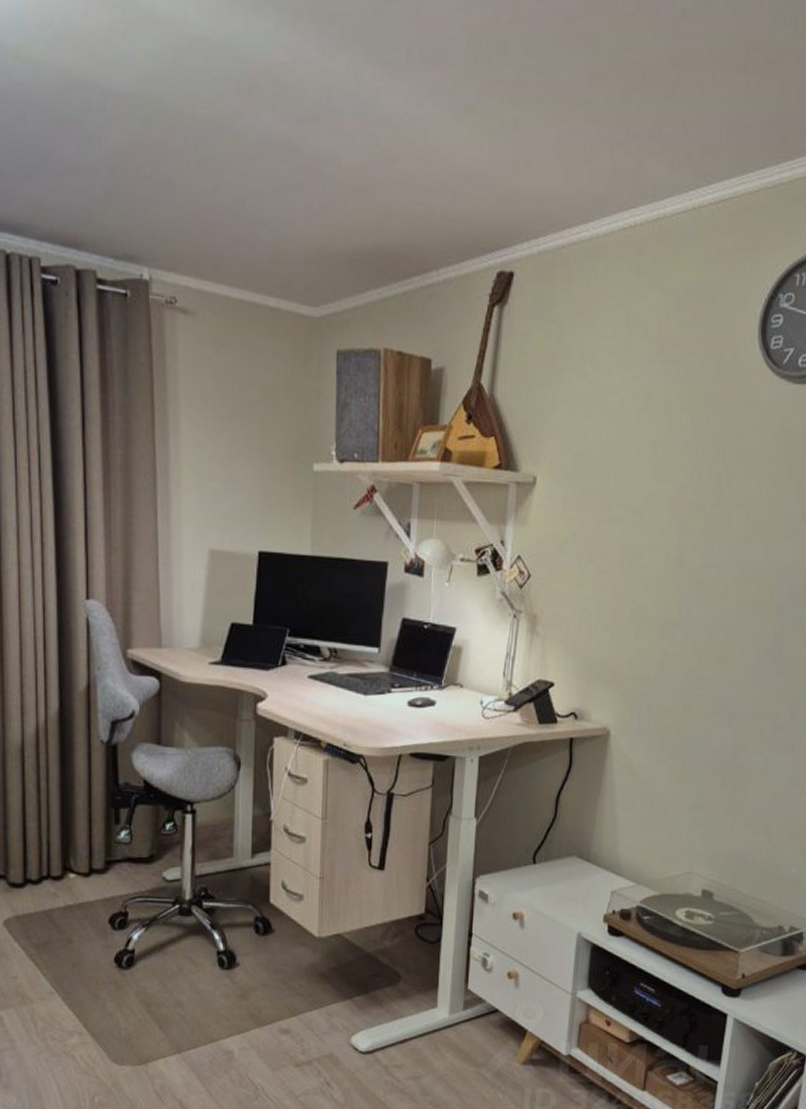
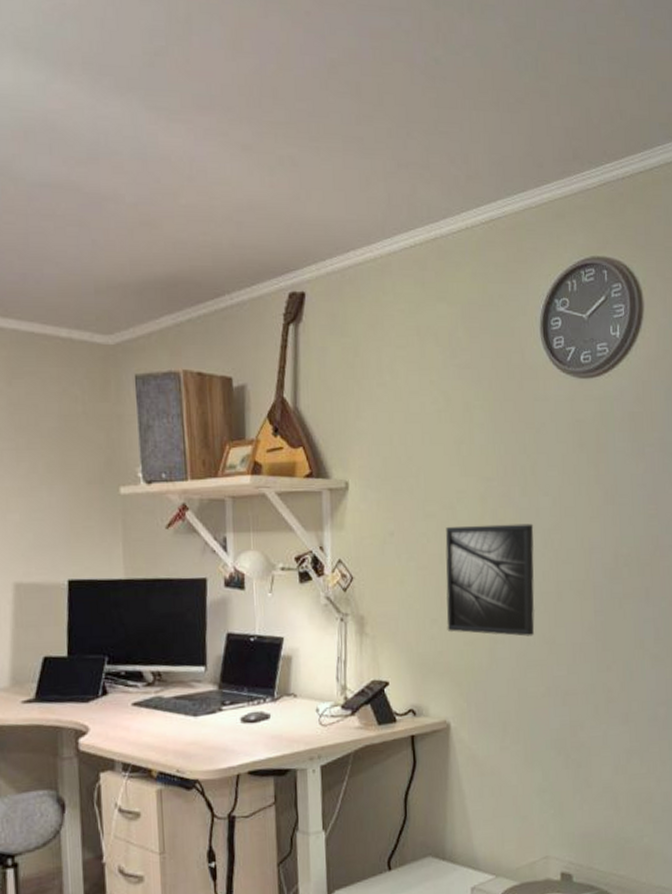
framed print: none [619,532,722,653] -> present [445,523,535,637]

